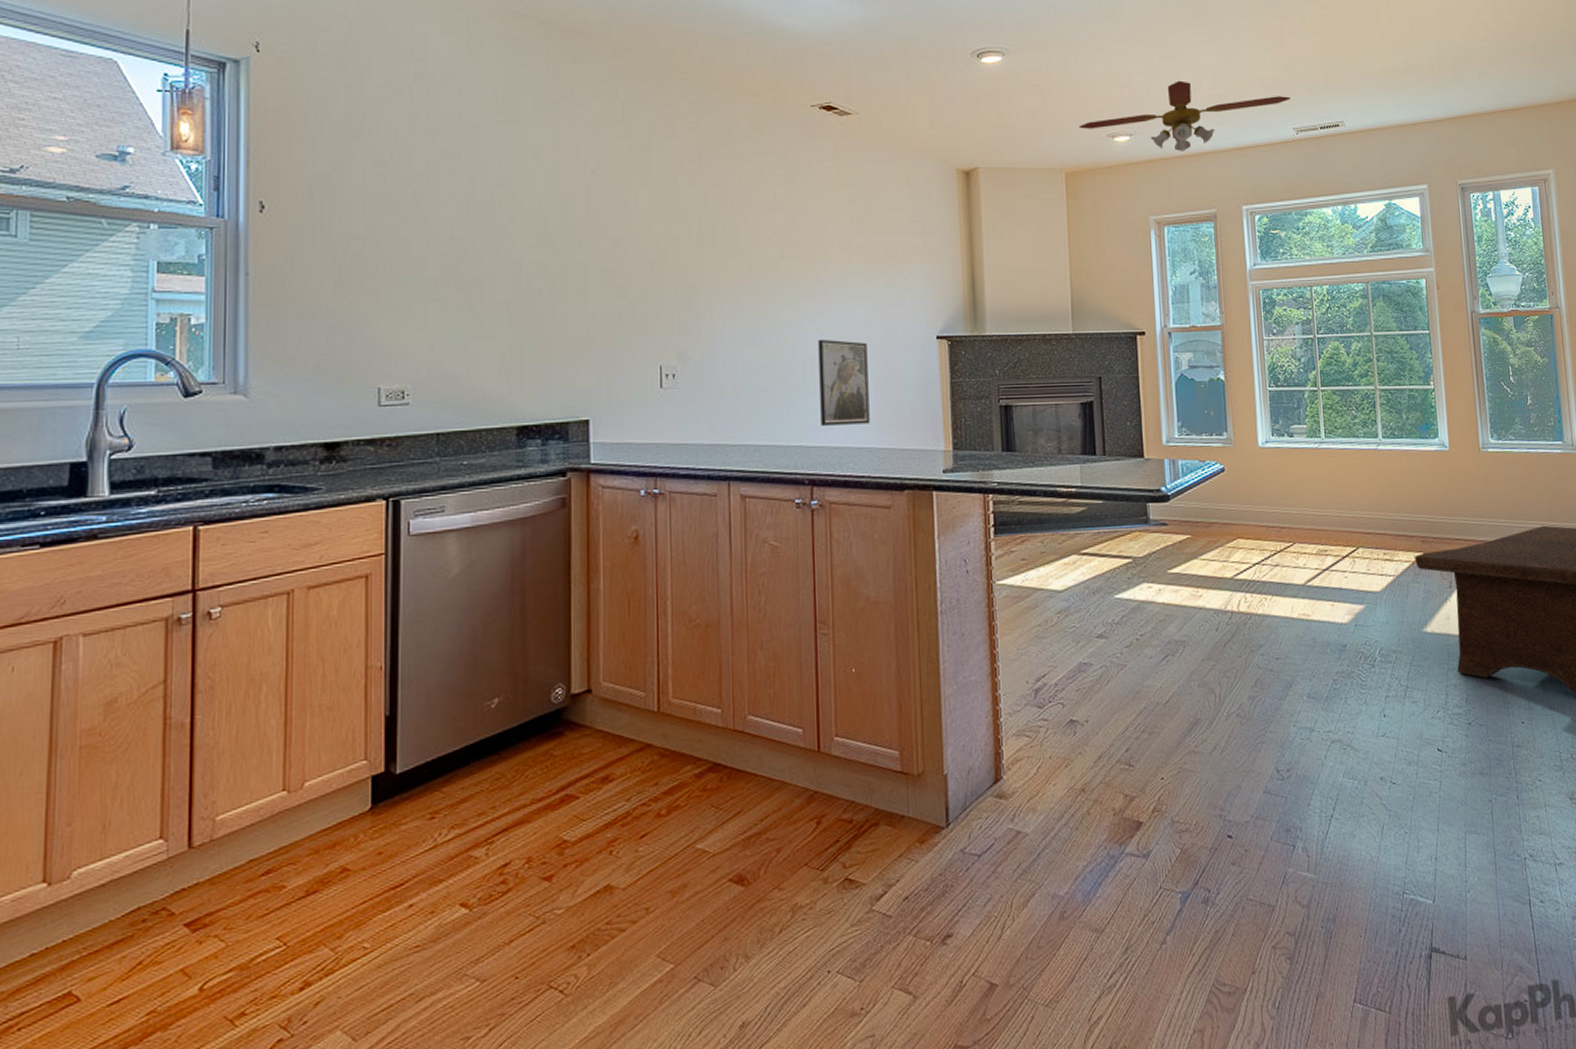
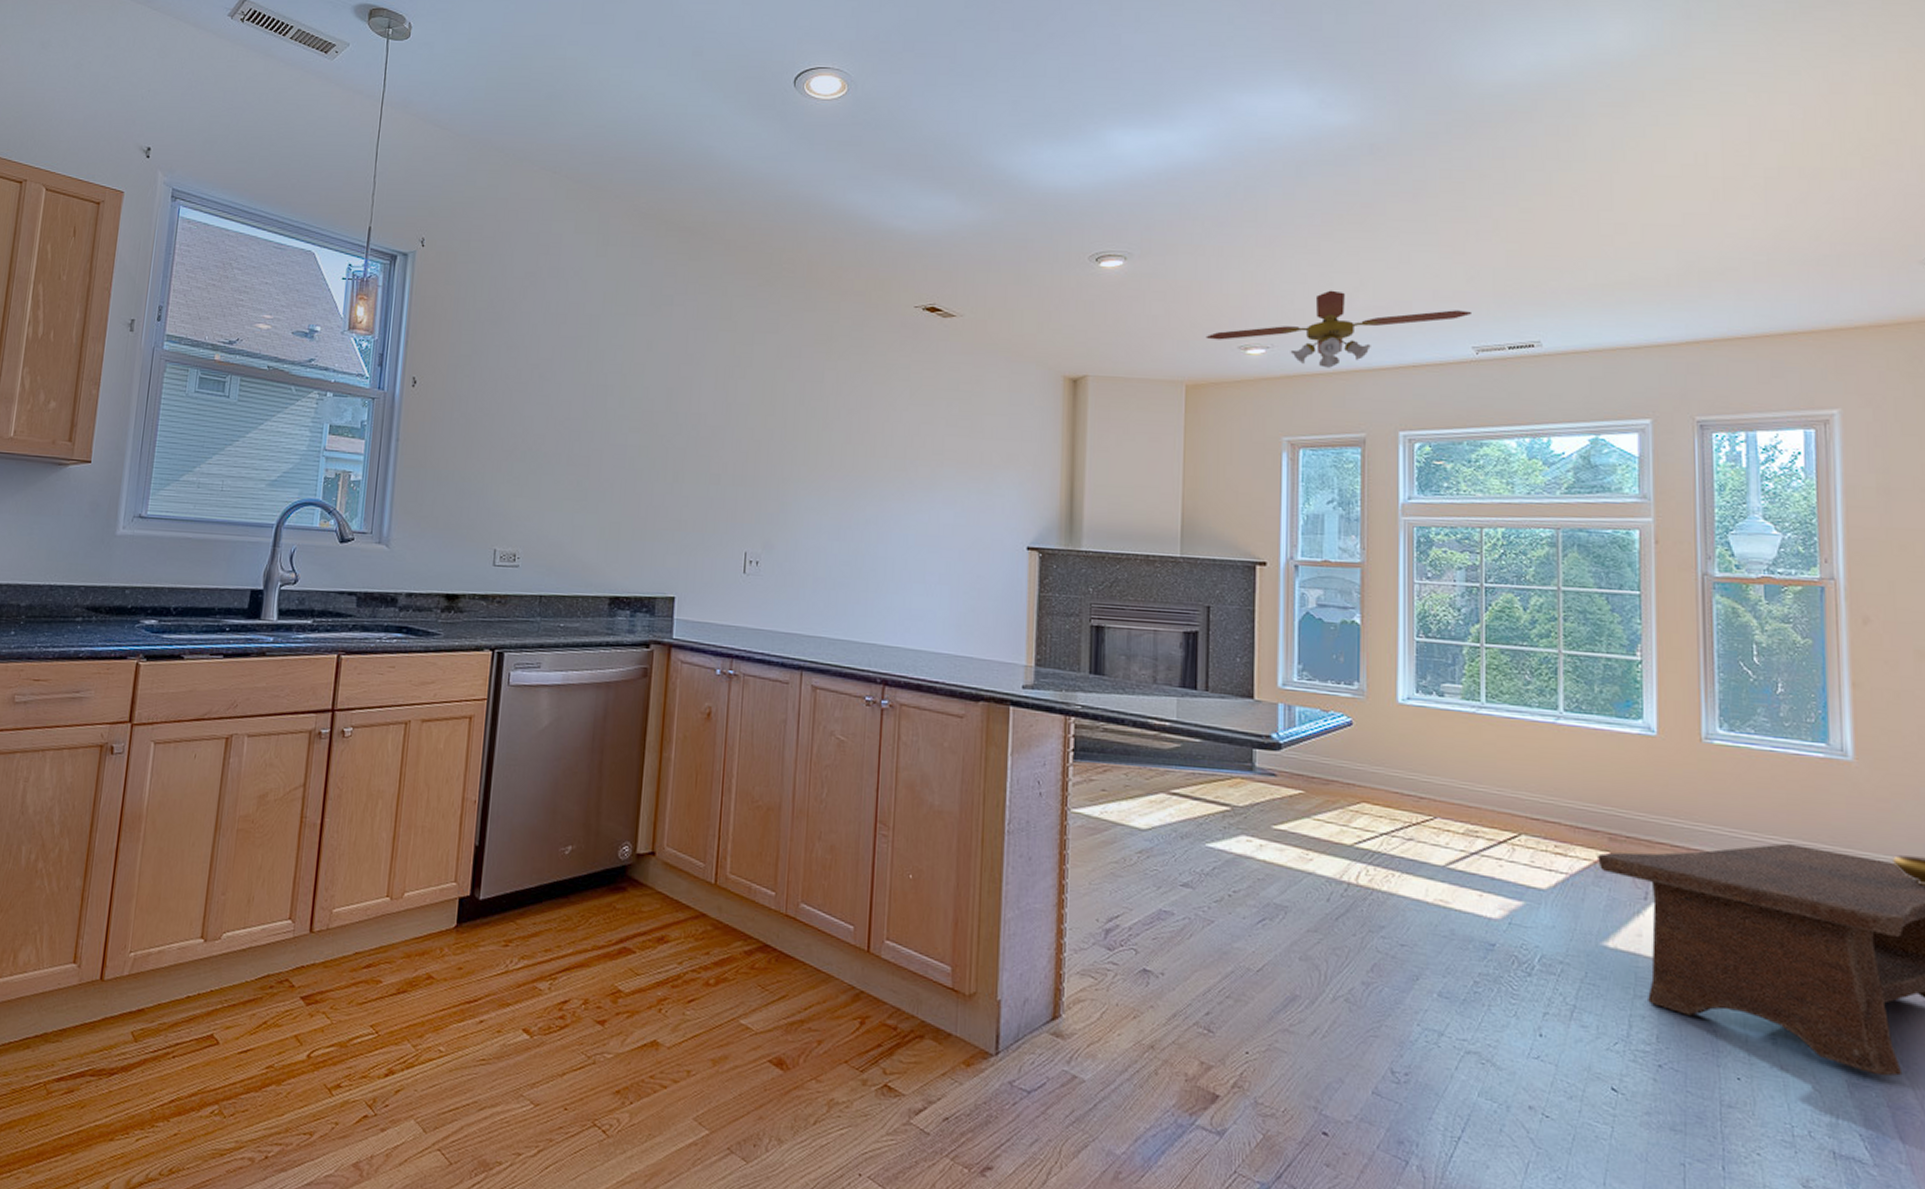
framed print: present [818,339,870,426] -> none [898,539,952,630]

